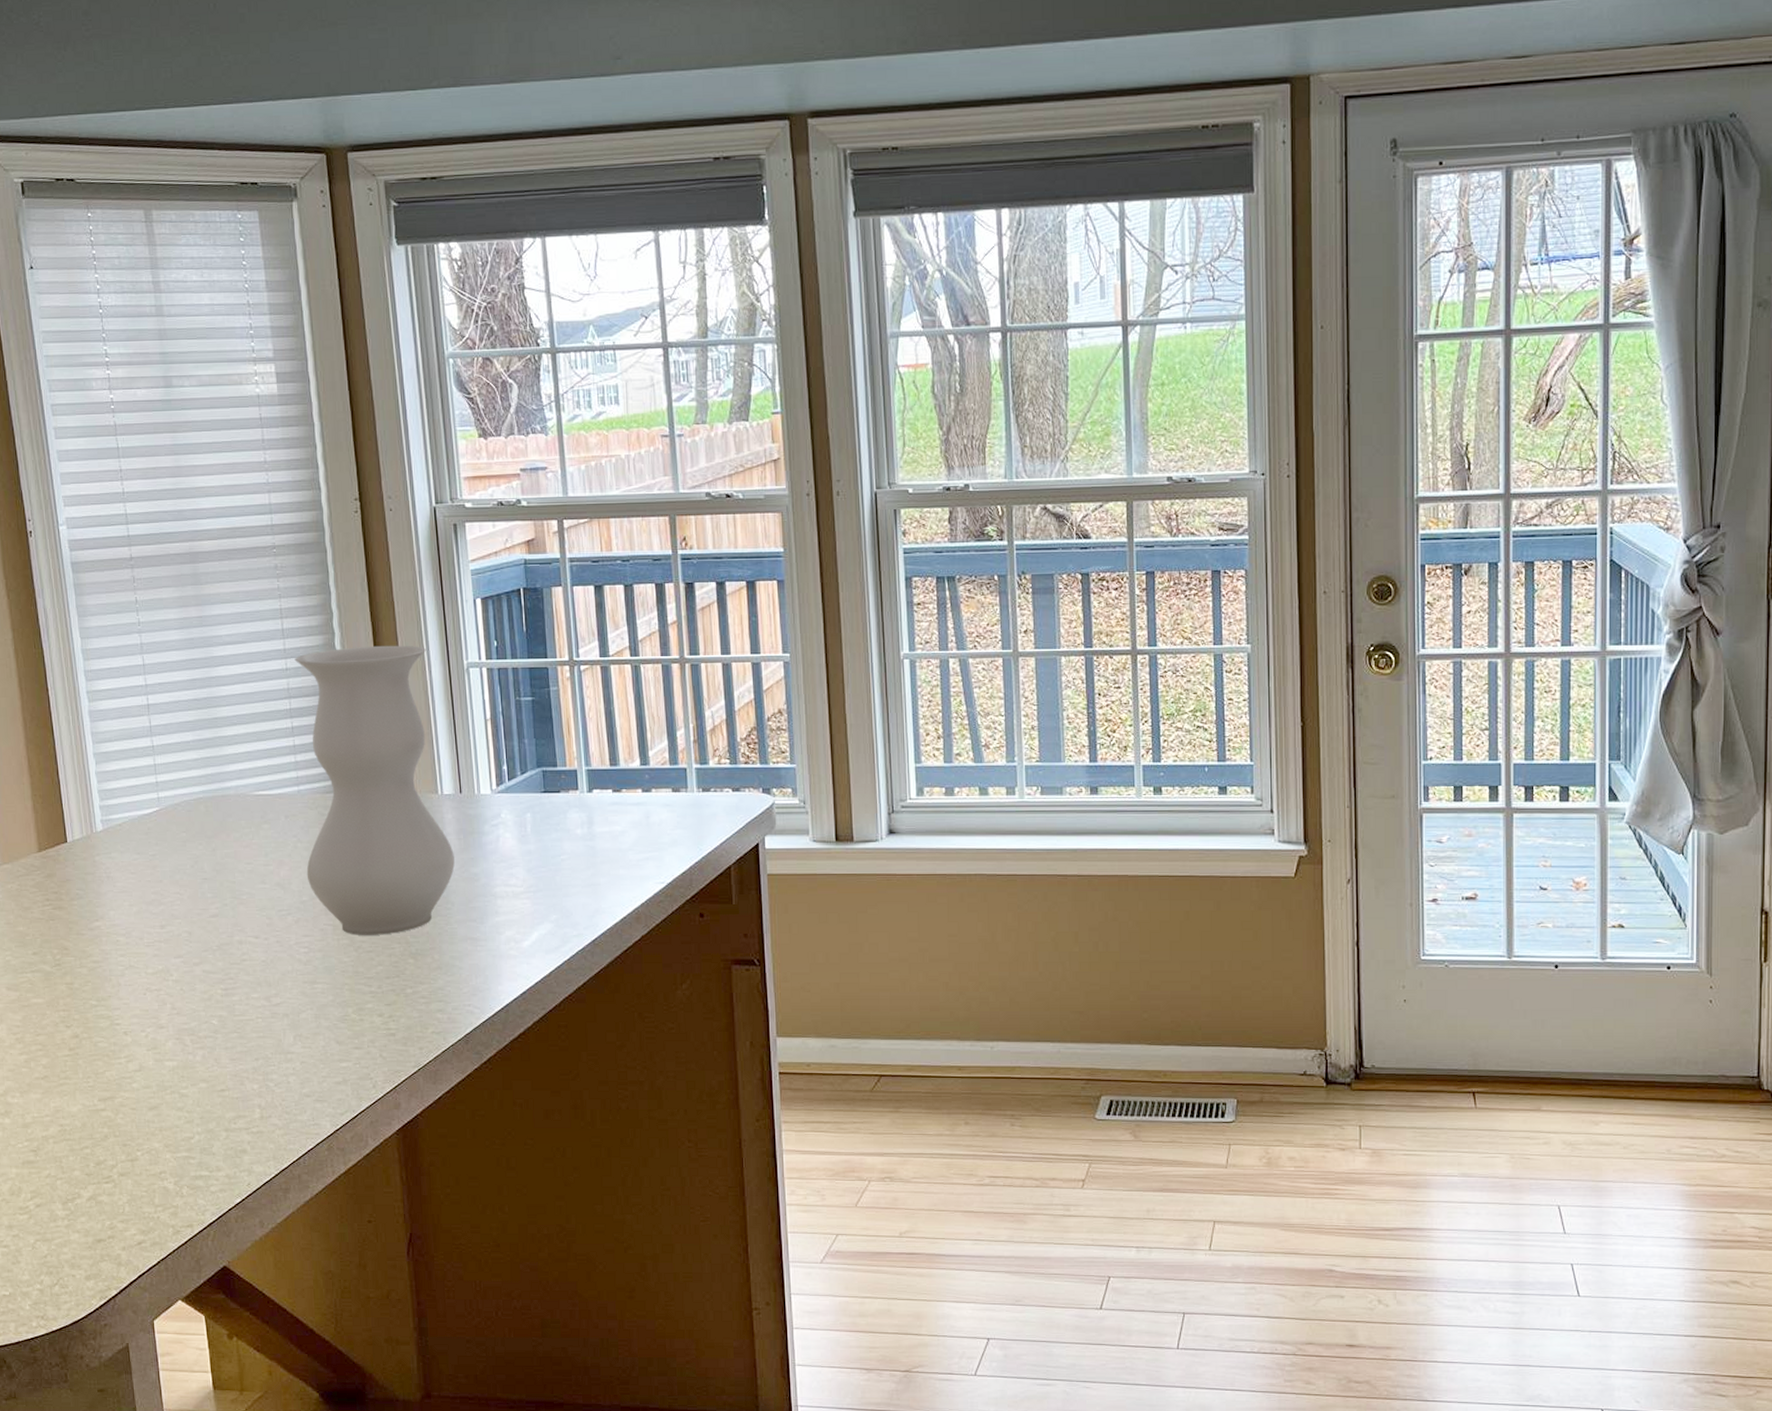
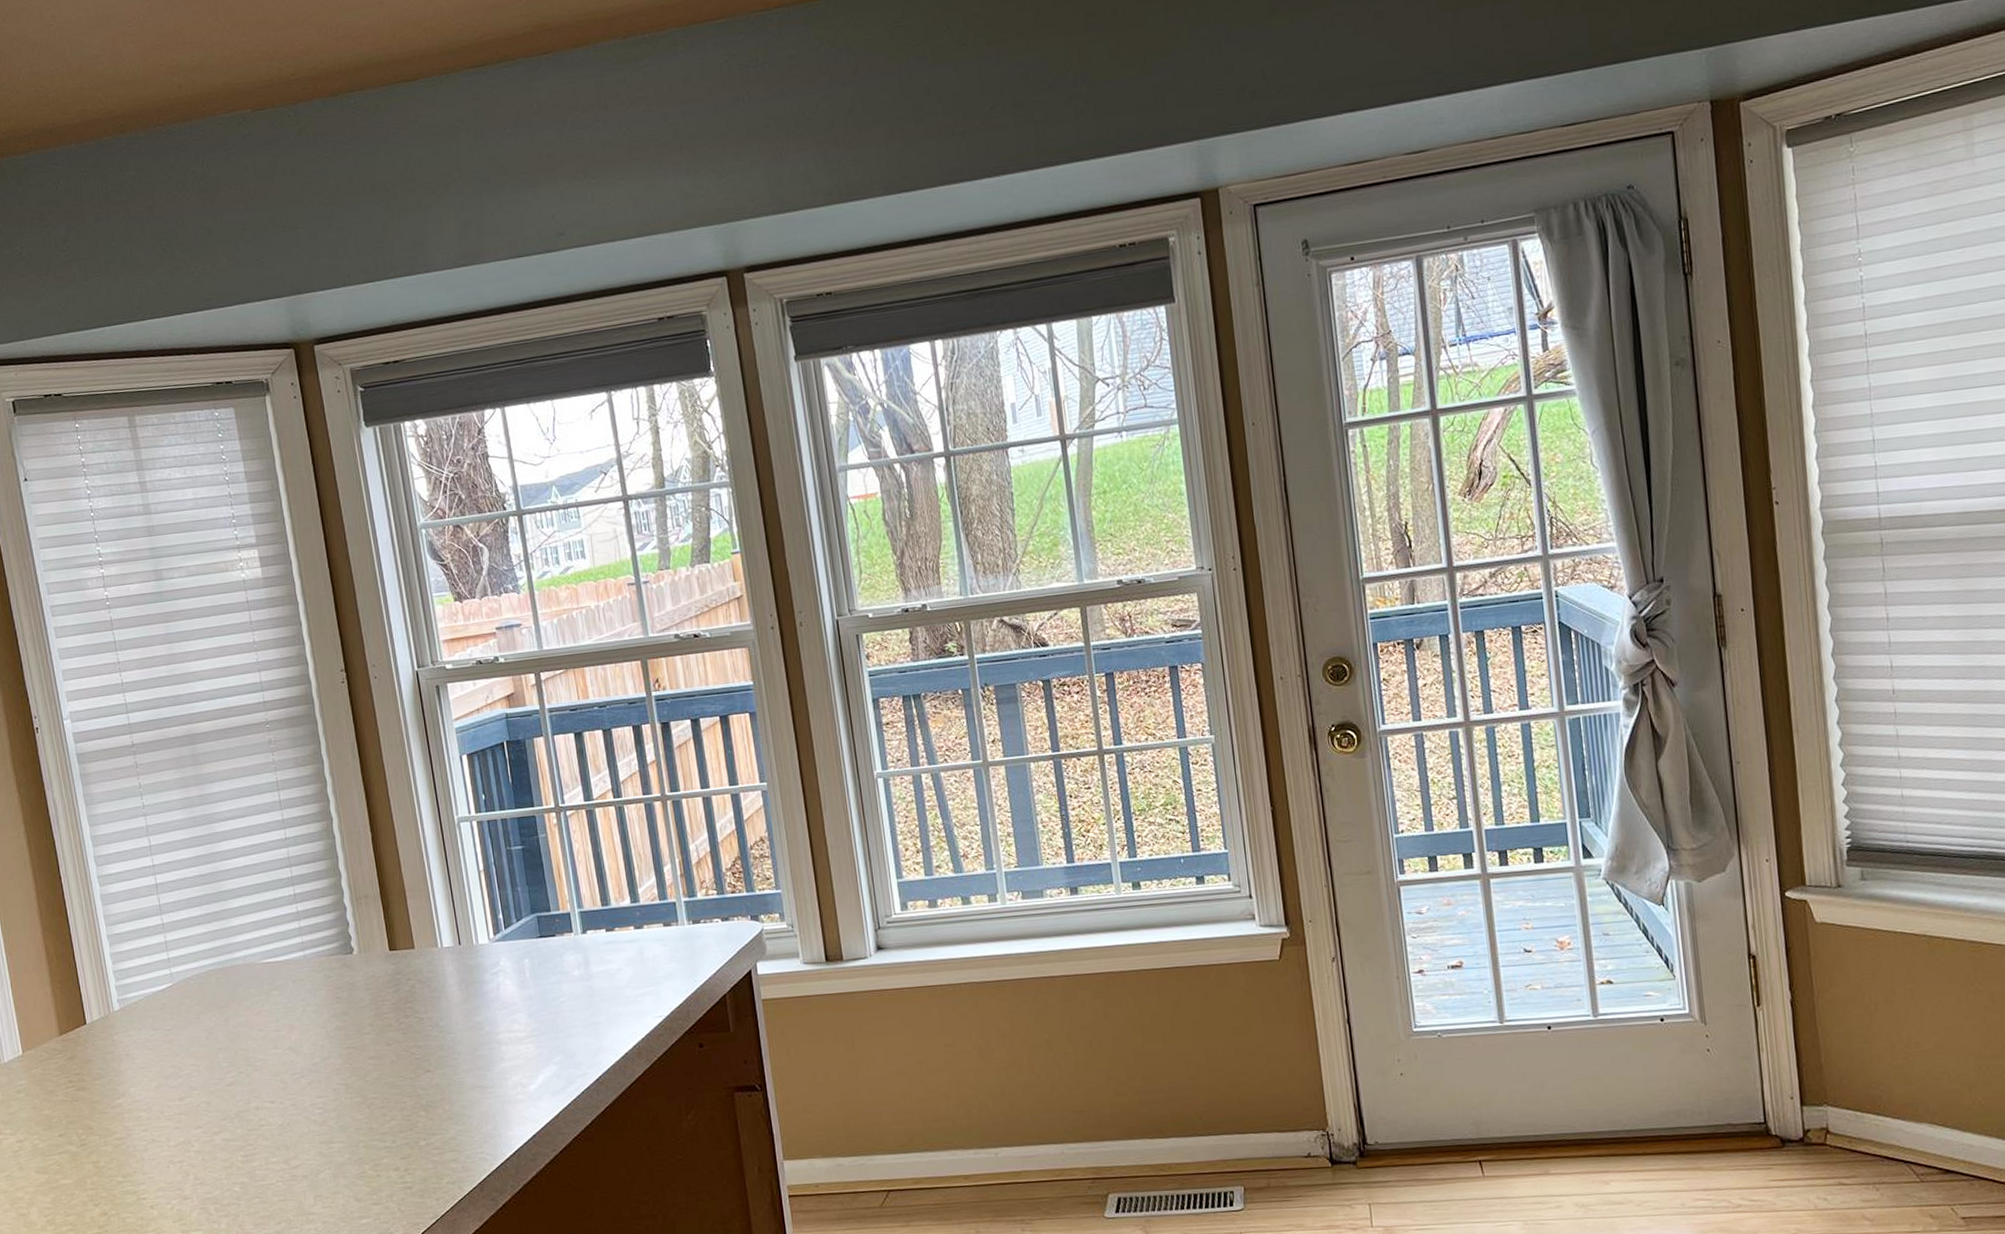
vase: present [294,645,455,935] -> none [293,805,459,1093]

